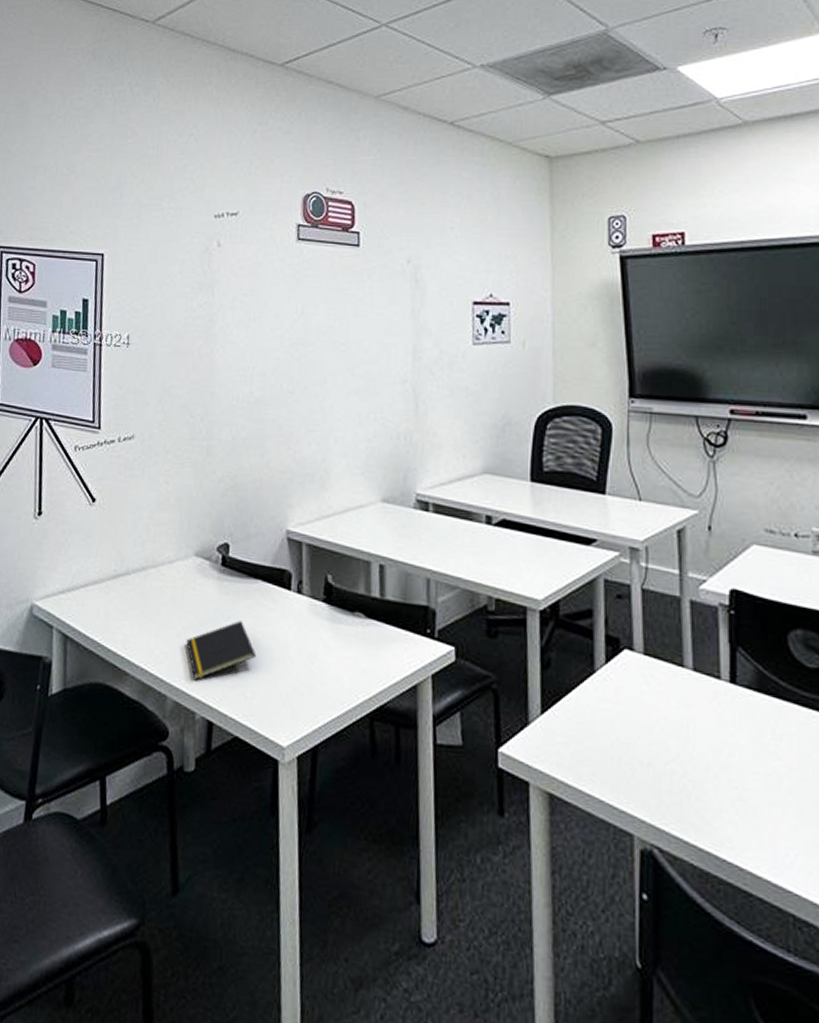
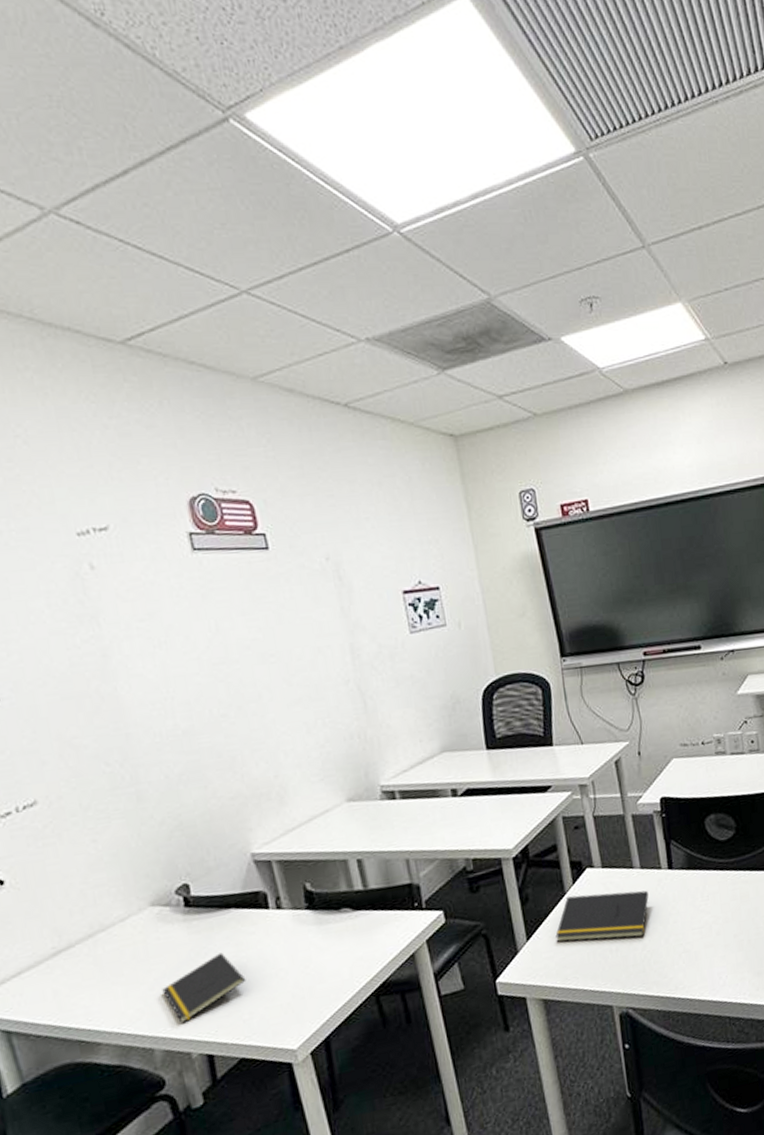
notepad: none [575,677,699,759] -> present [555,890,649,942]

